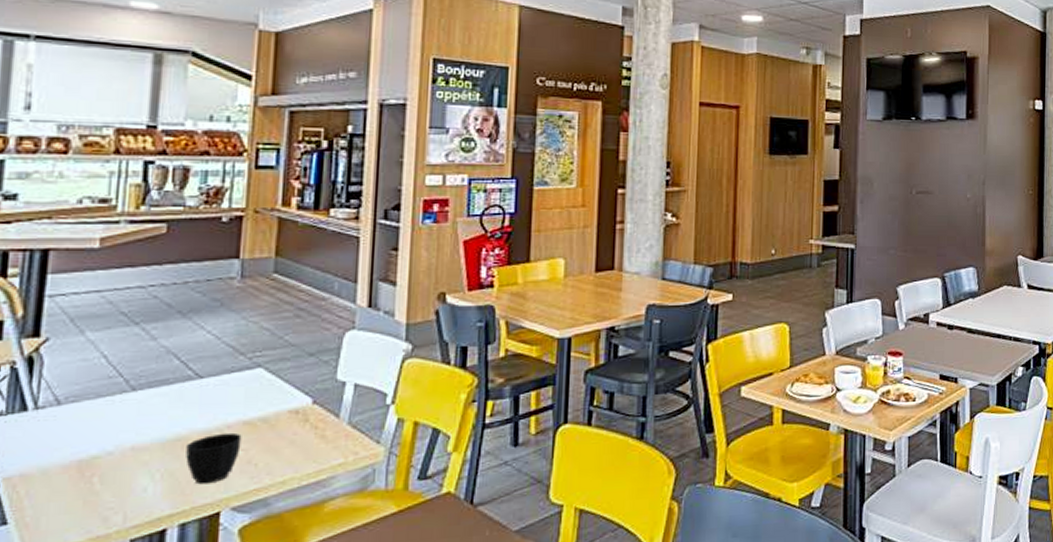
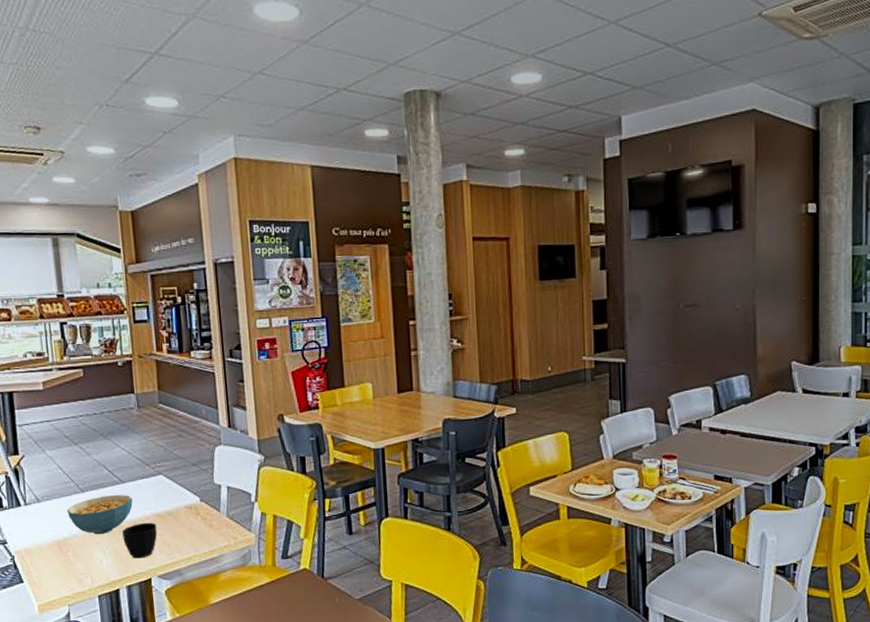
cereal bowl: none [103,394,210,452] -> present [67,494,133,535]

